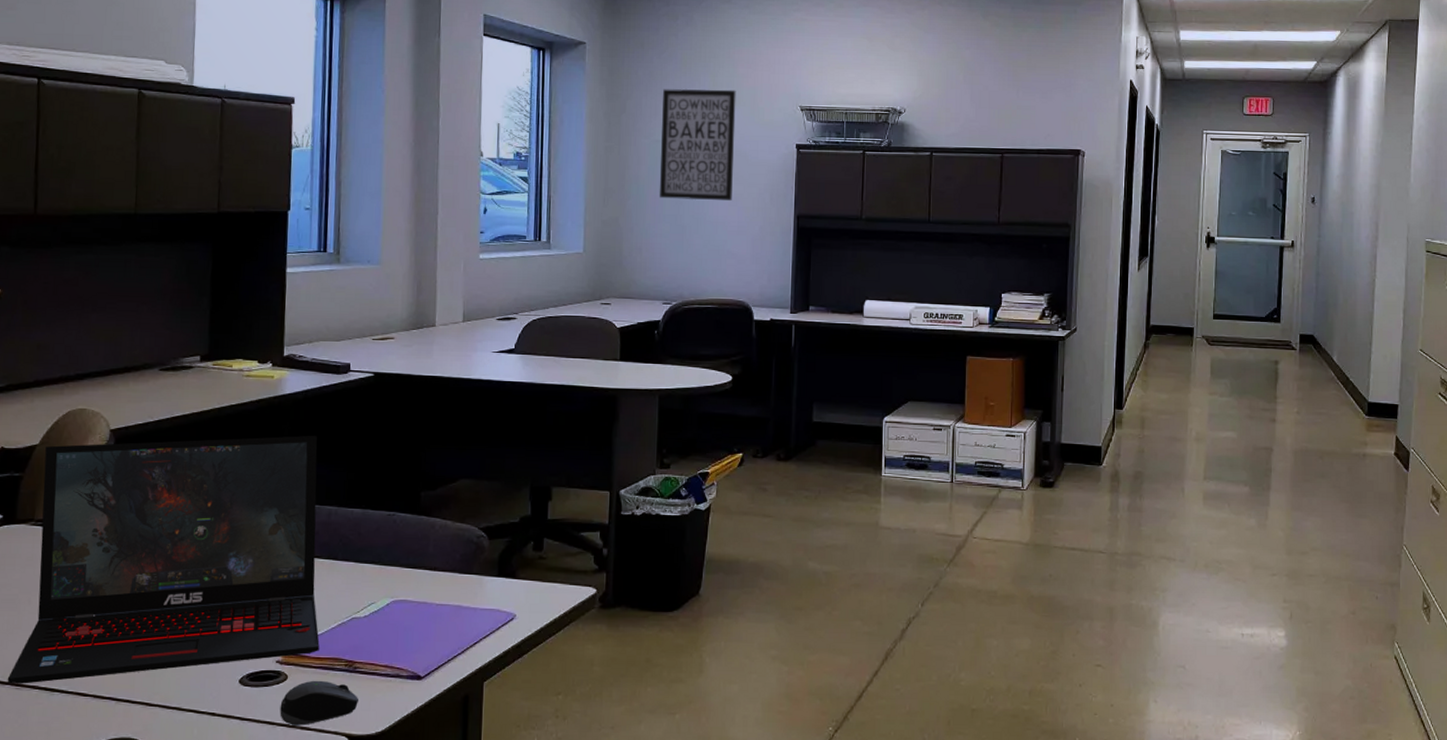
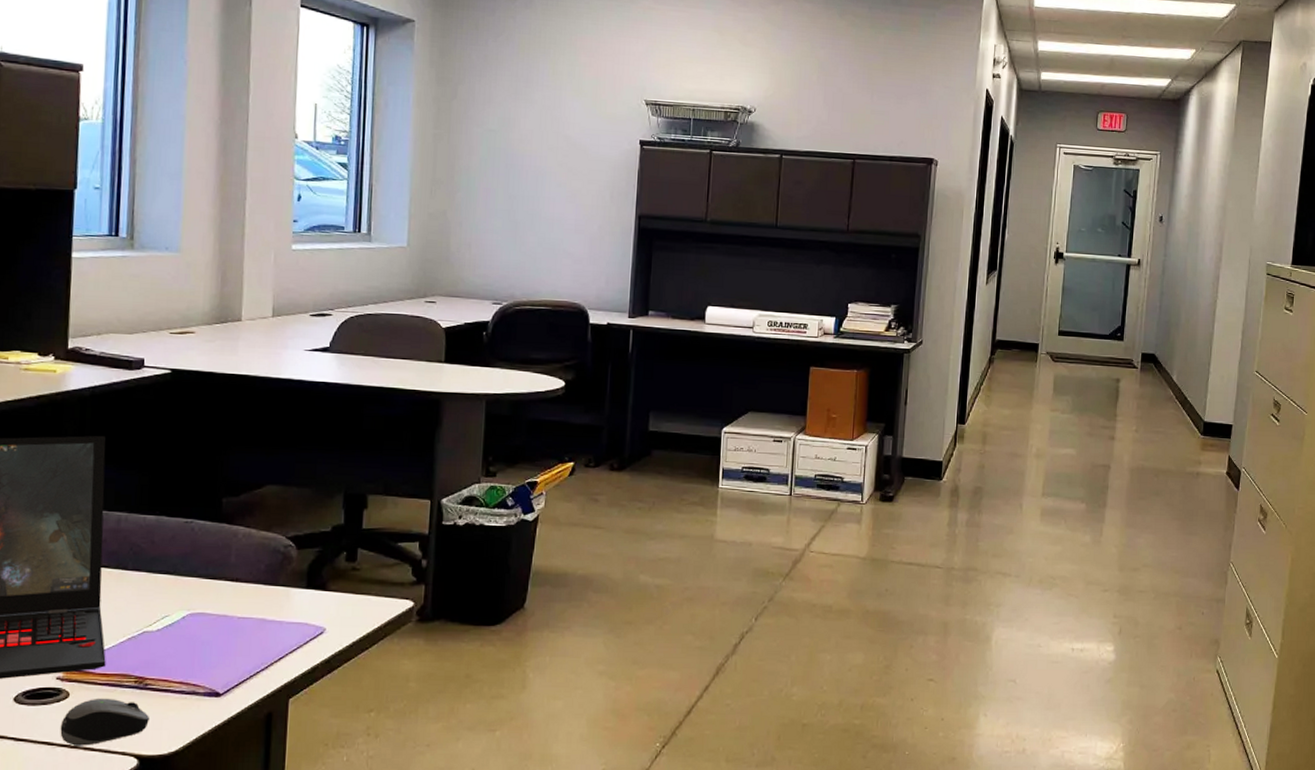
wall art: present [659,89,736,200] -> none [491,75,578,197]

